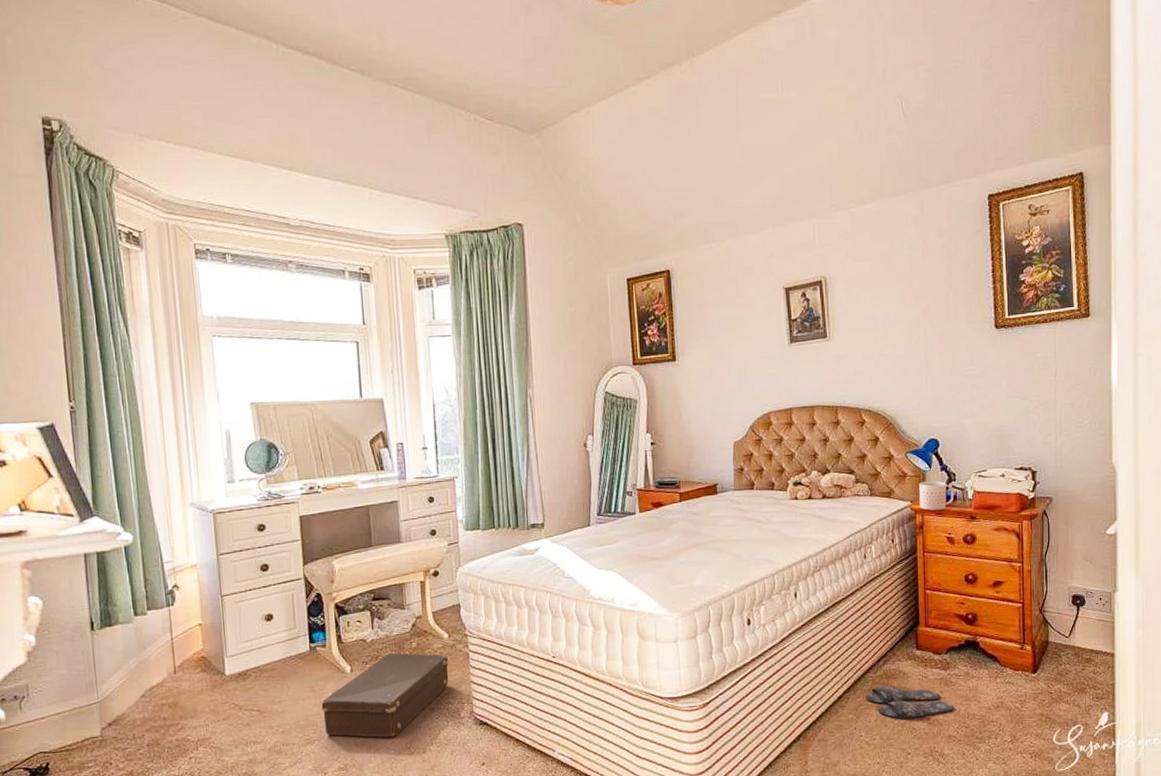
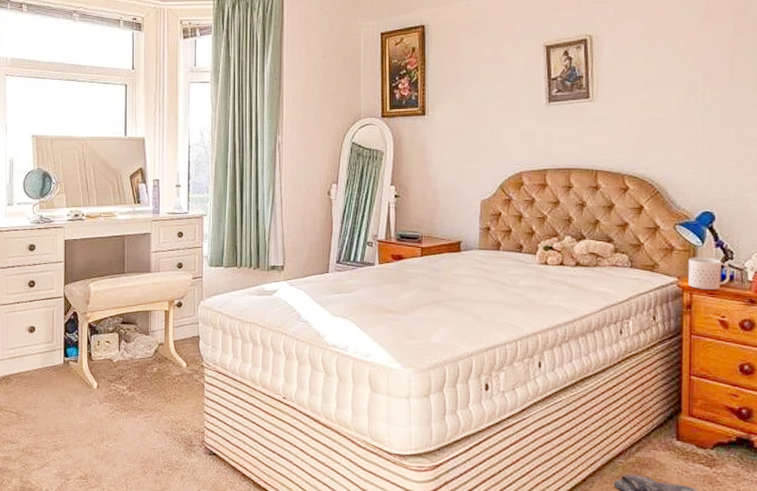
suitcase: present [321,653,449,738] -> none [69,375,185,454]

